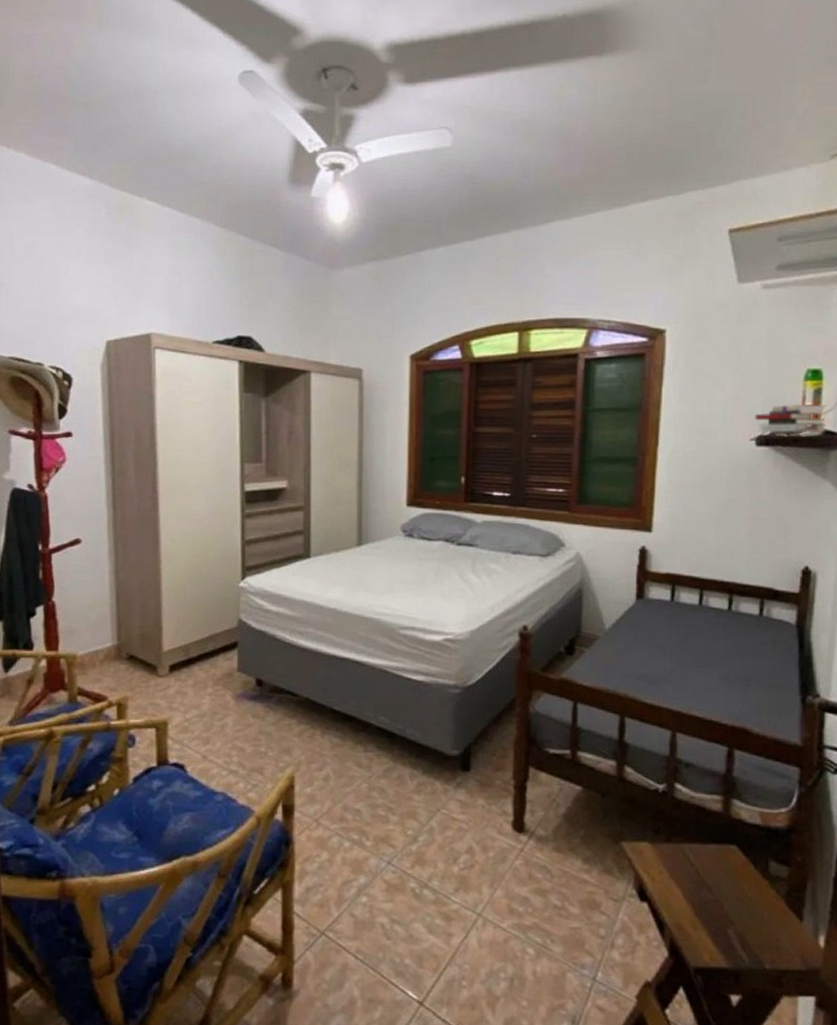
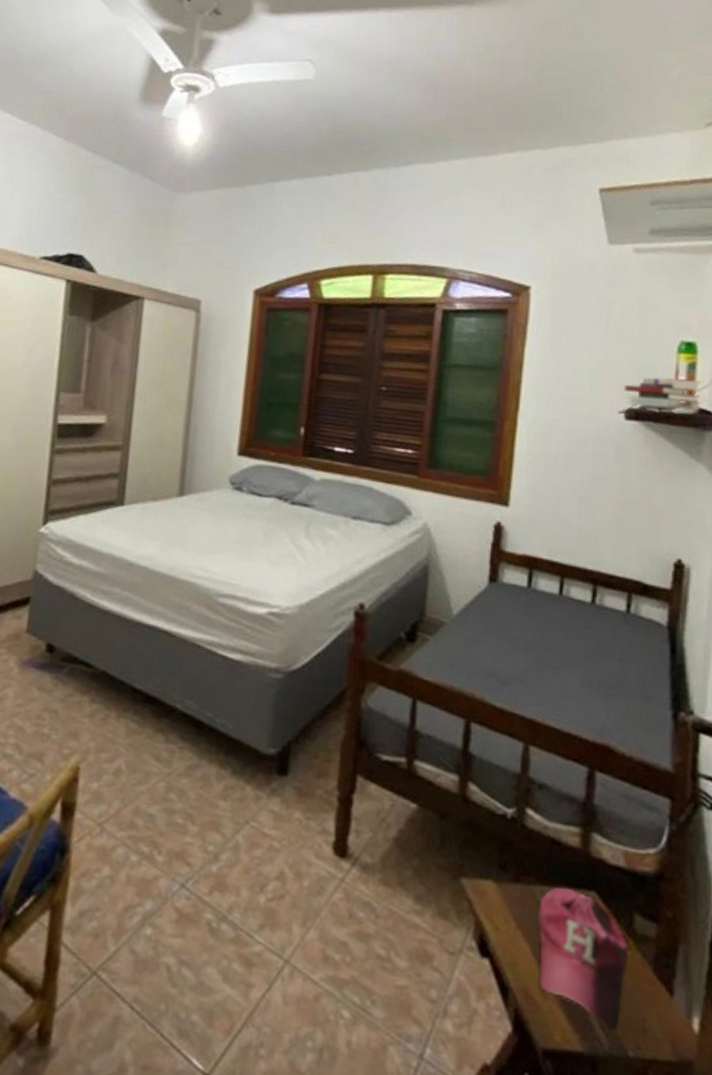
baseball cap: none [688,843,764,949] -> present [538,886,628,1029]

